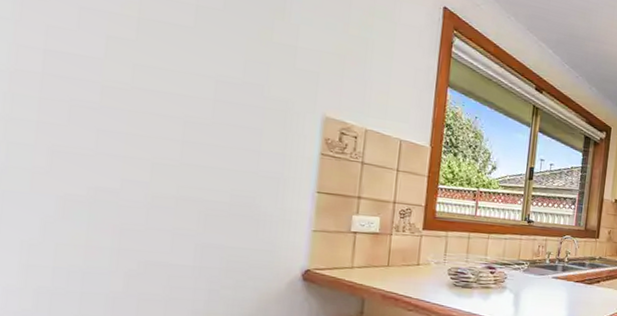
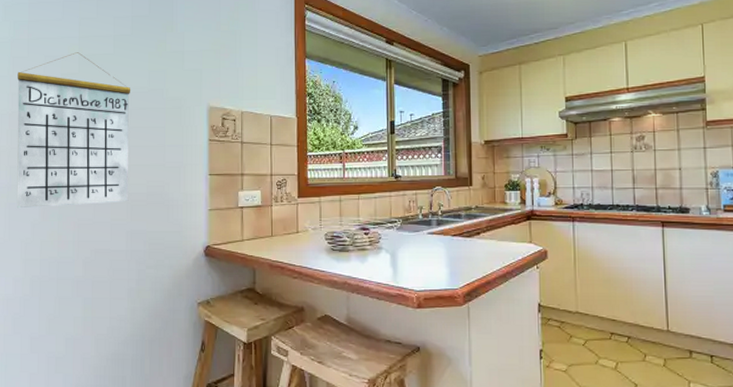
calendar: none [15,12,217,210] -> present [16,52,131,209]

